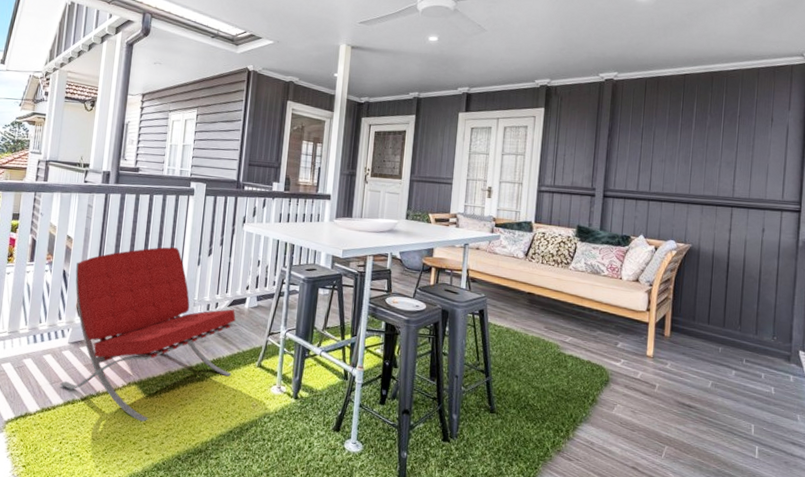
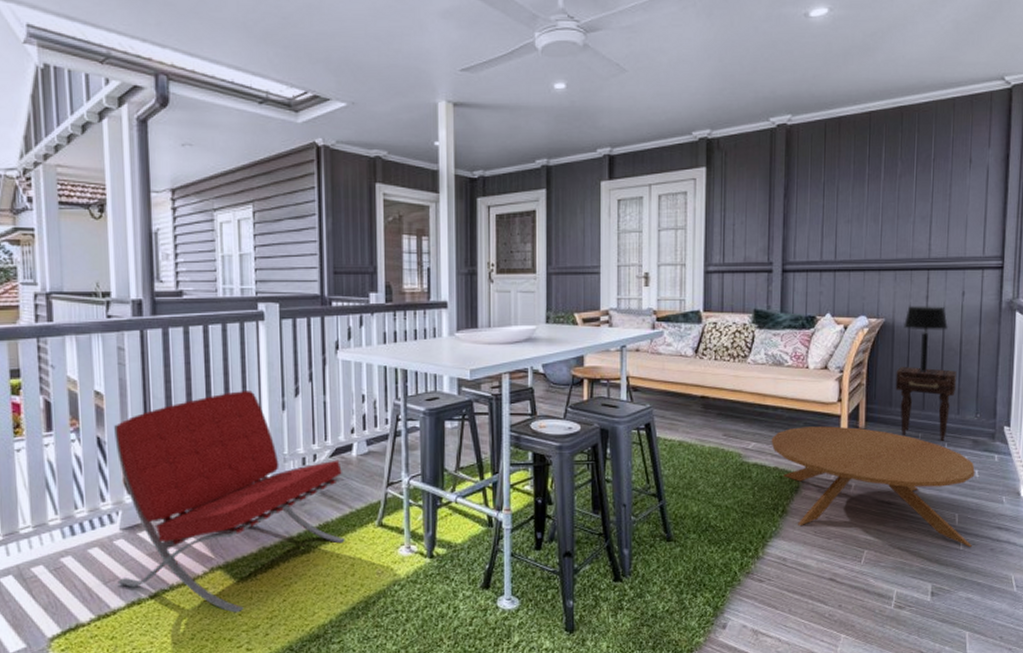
coffee table: none [586,328,771,458] -> present [771,426,975,548]
nightstand: none [699,286,756,357] -> present [895,366,957,441]
table lamp: none [708,235,749,294] -> present [904,305,949,372]

